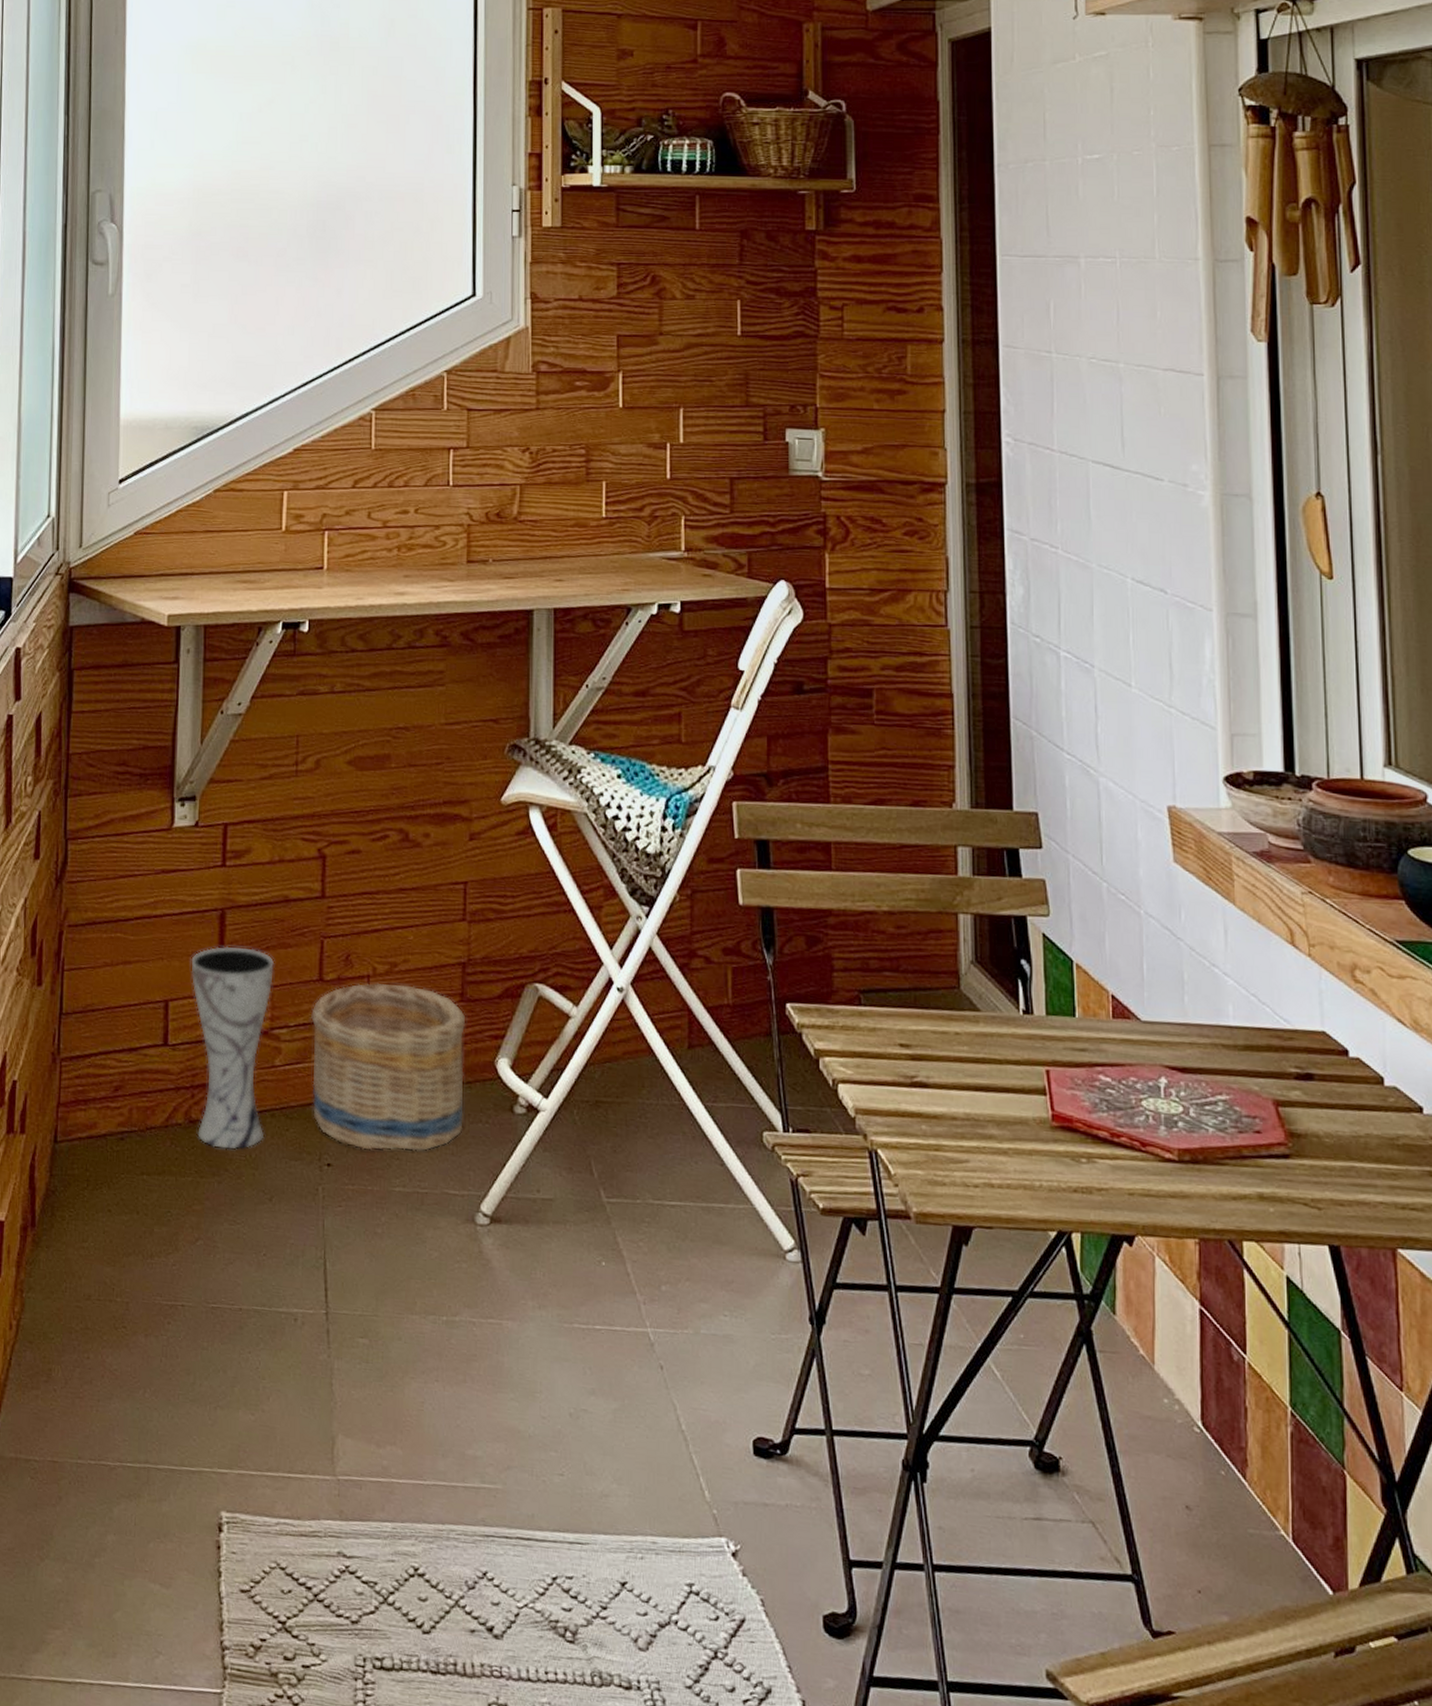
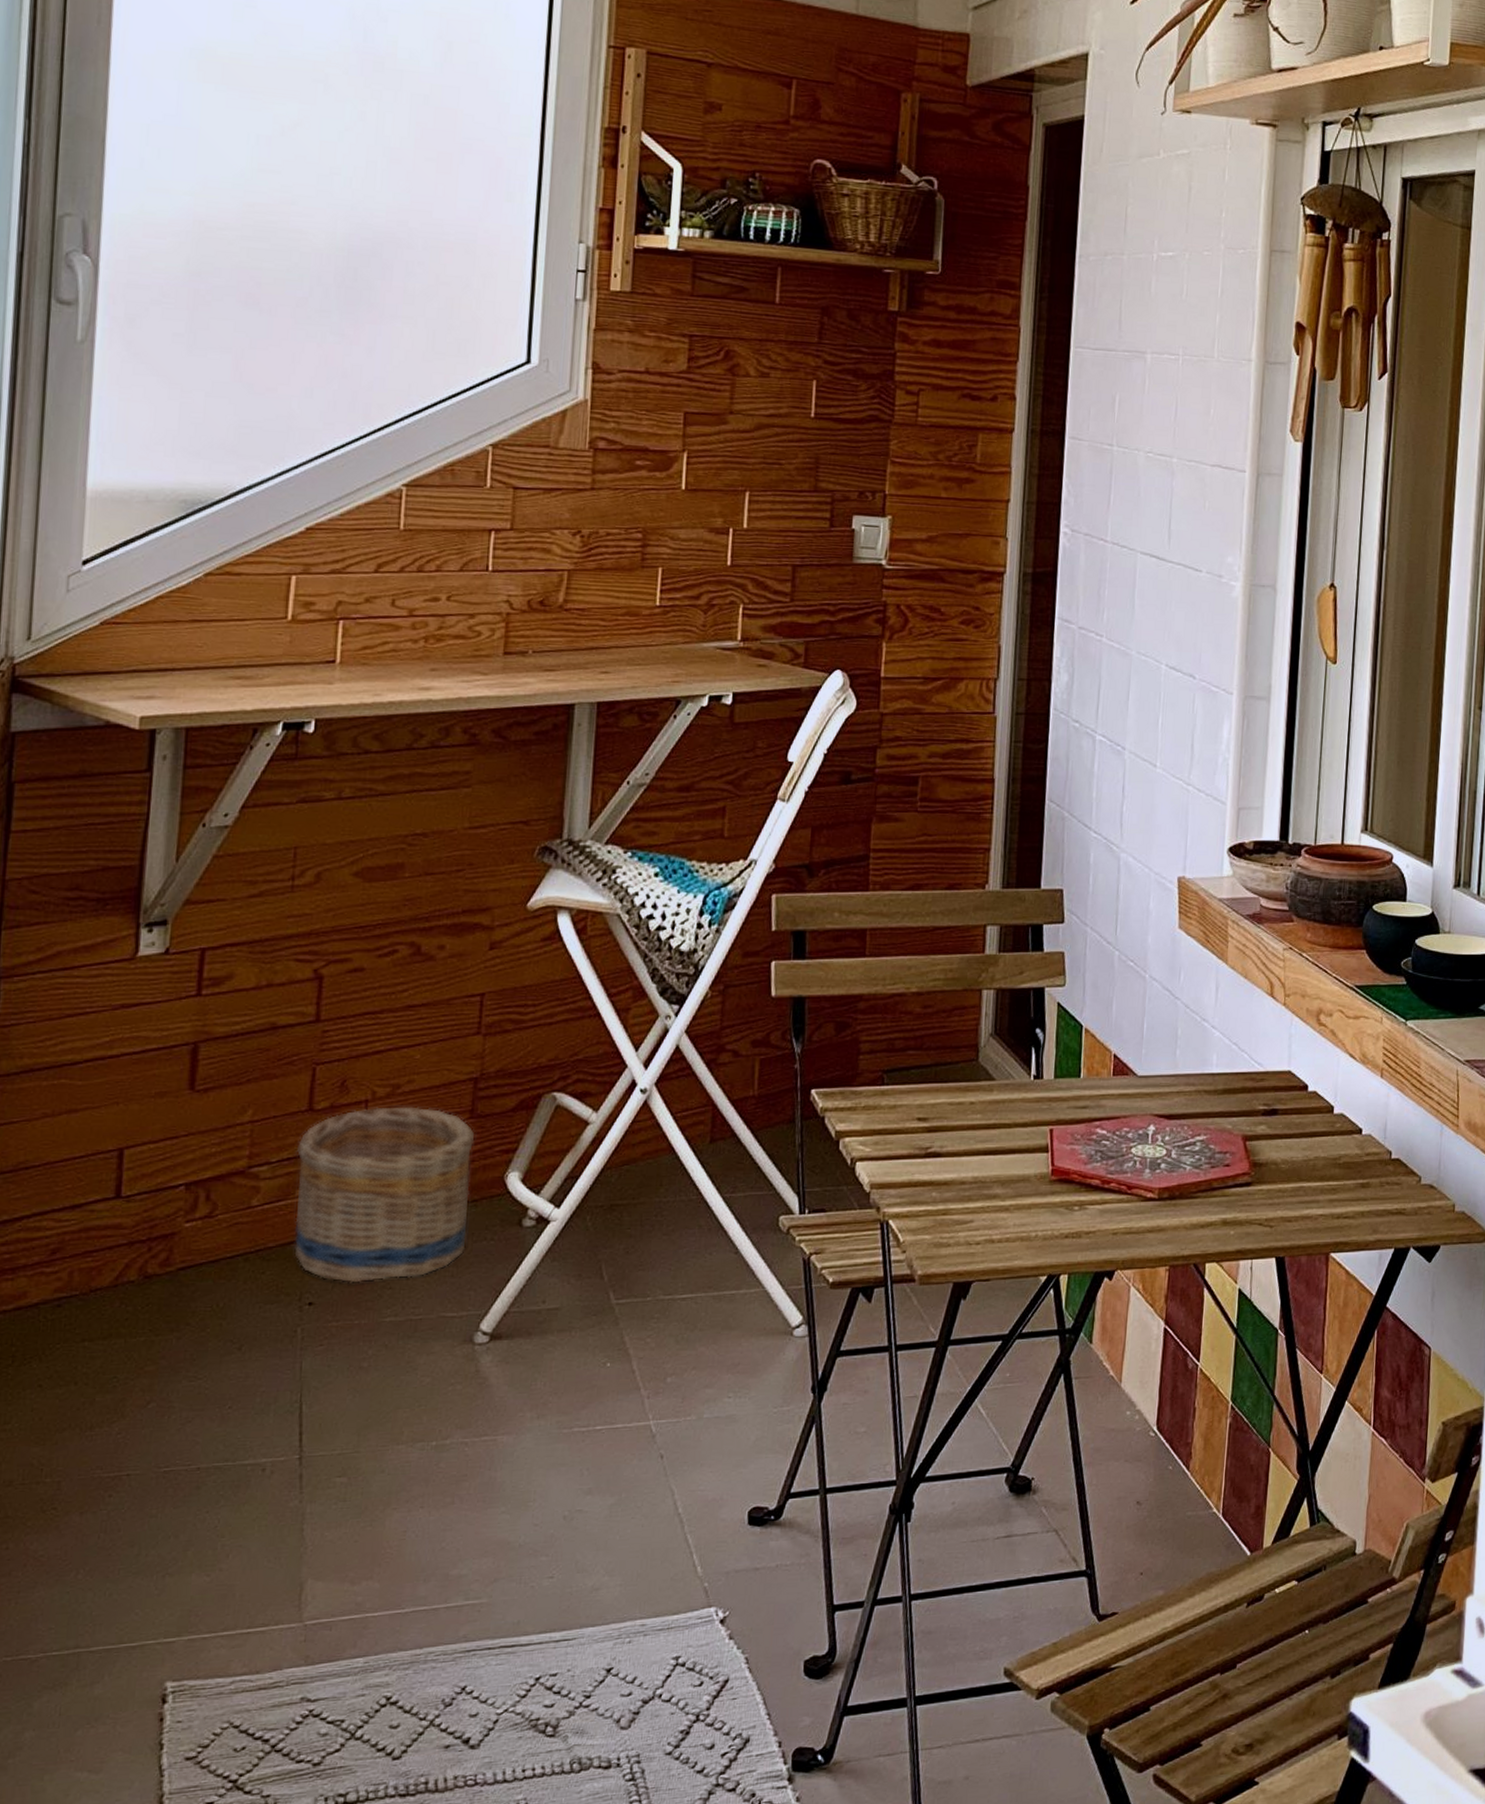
vase: present [191,946,274,1150] -> none [153,1082,255,1302]

